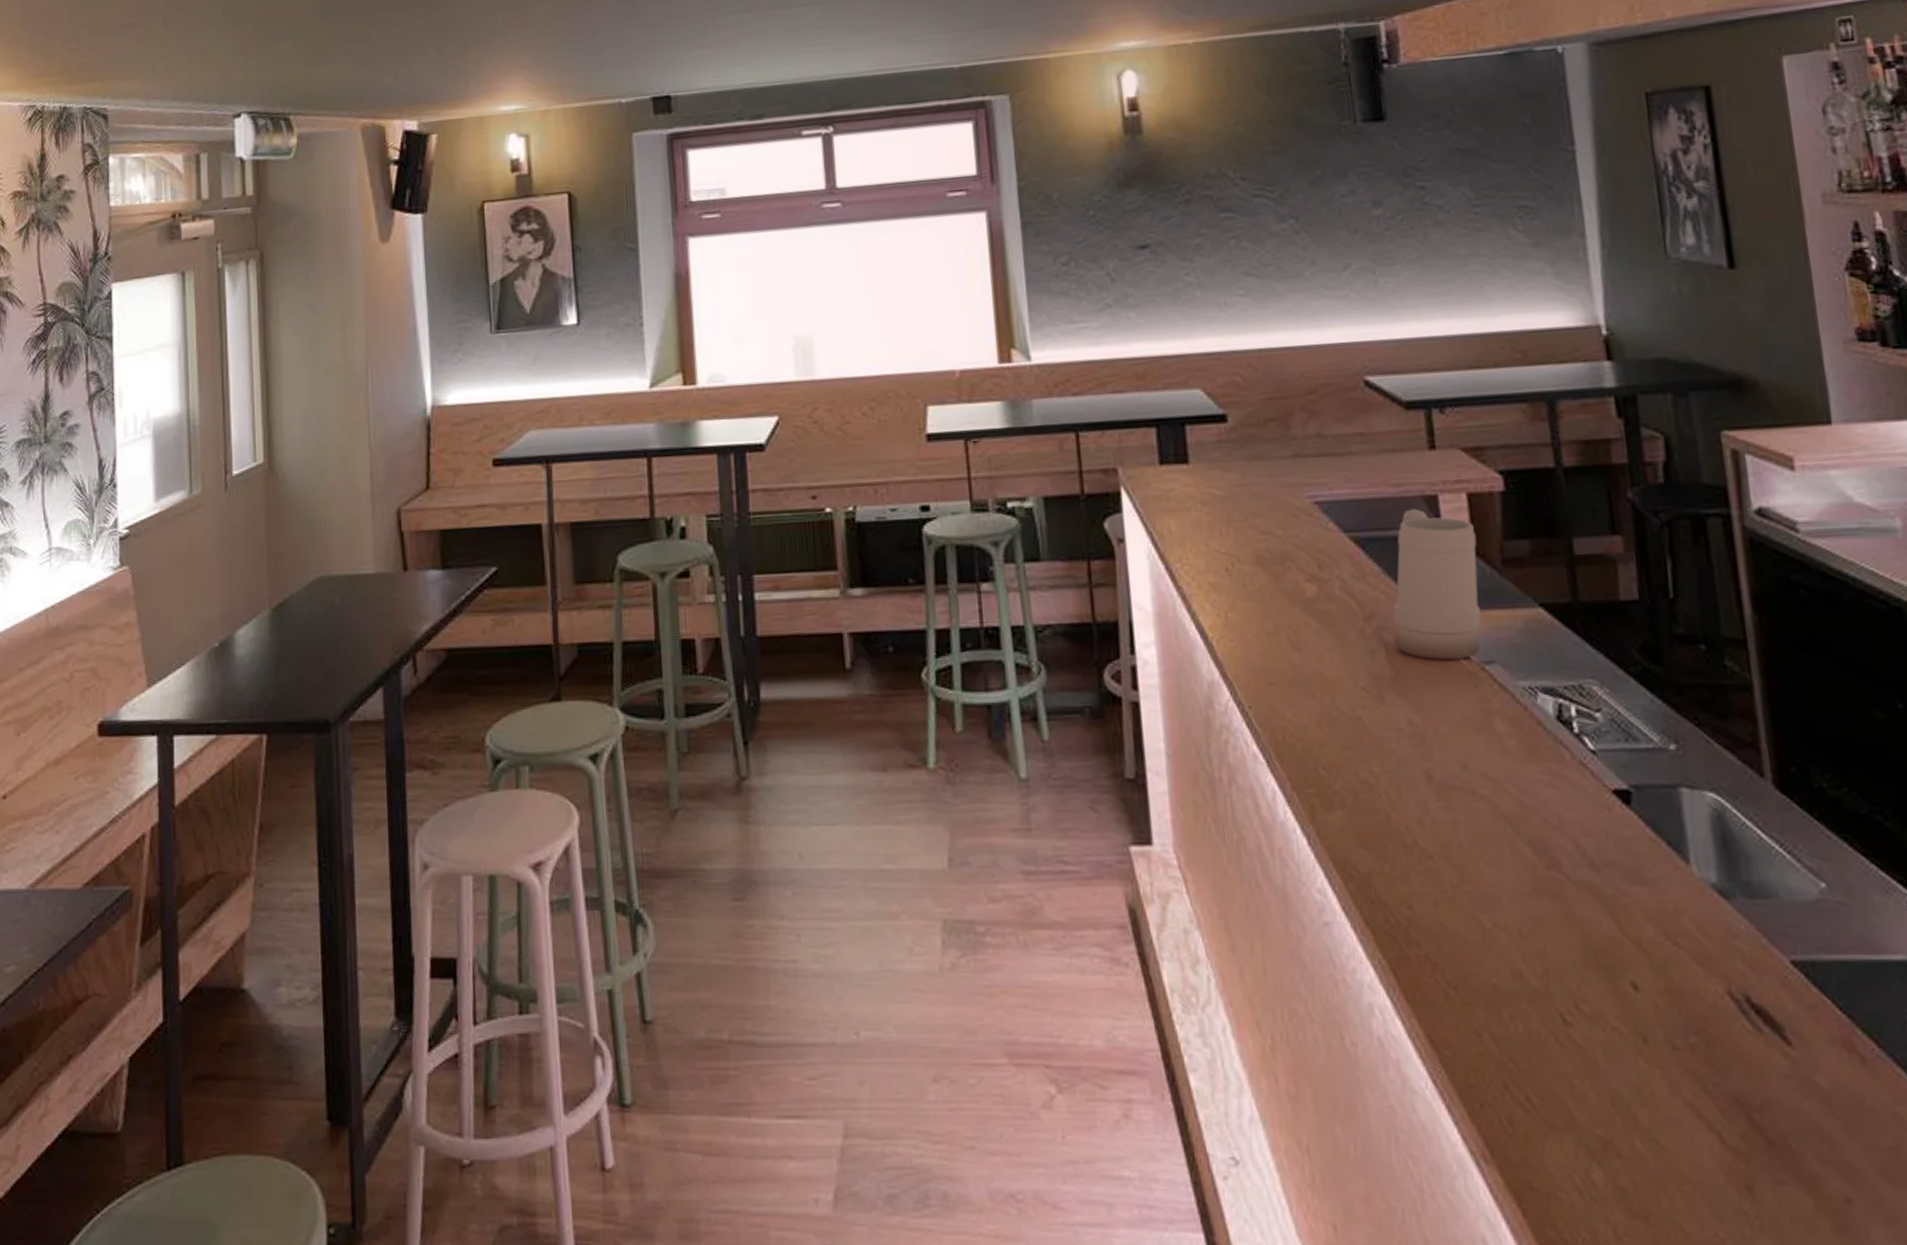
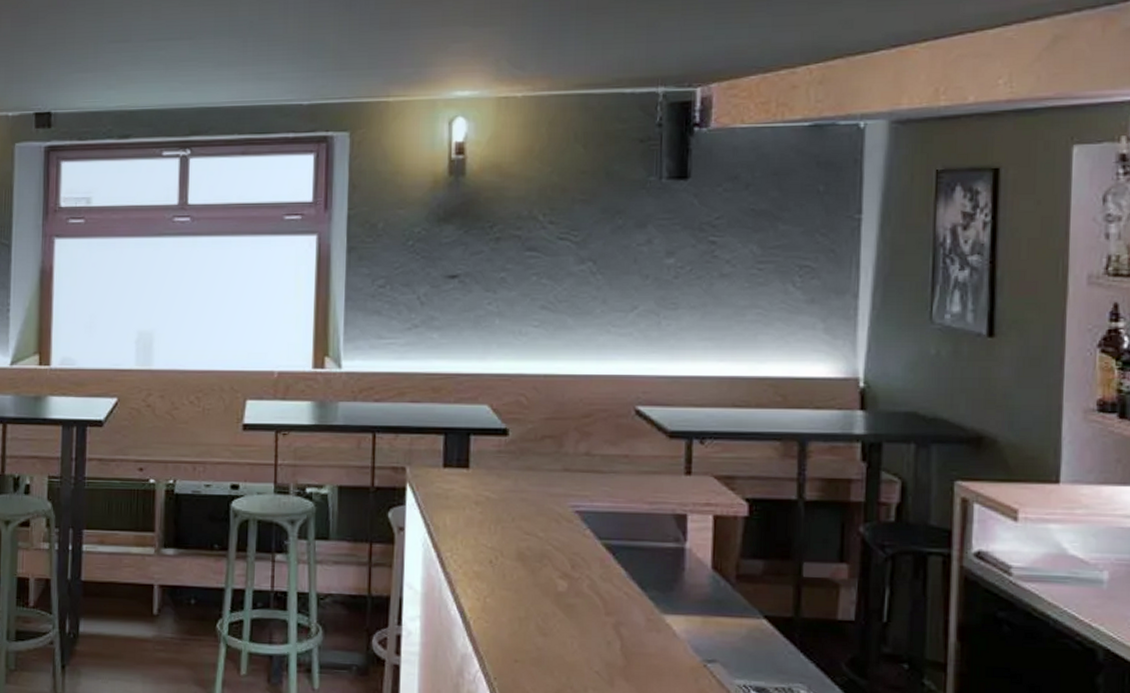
beer mug: present [1392,509,1482,660] -> none [630,524,716,656]

